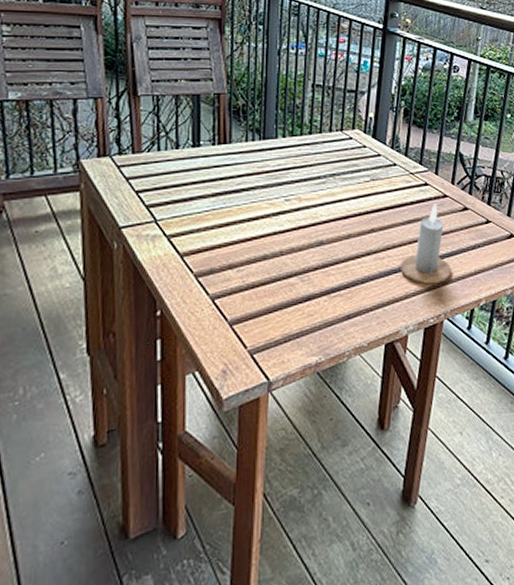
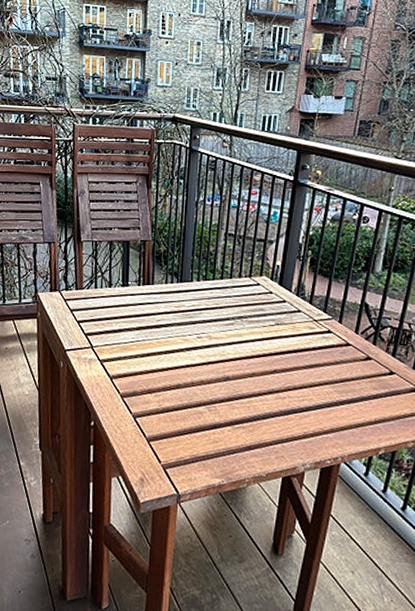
candle: present [399,203,452,284] -> none [299,351,352,428]

